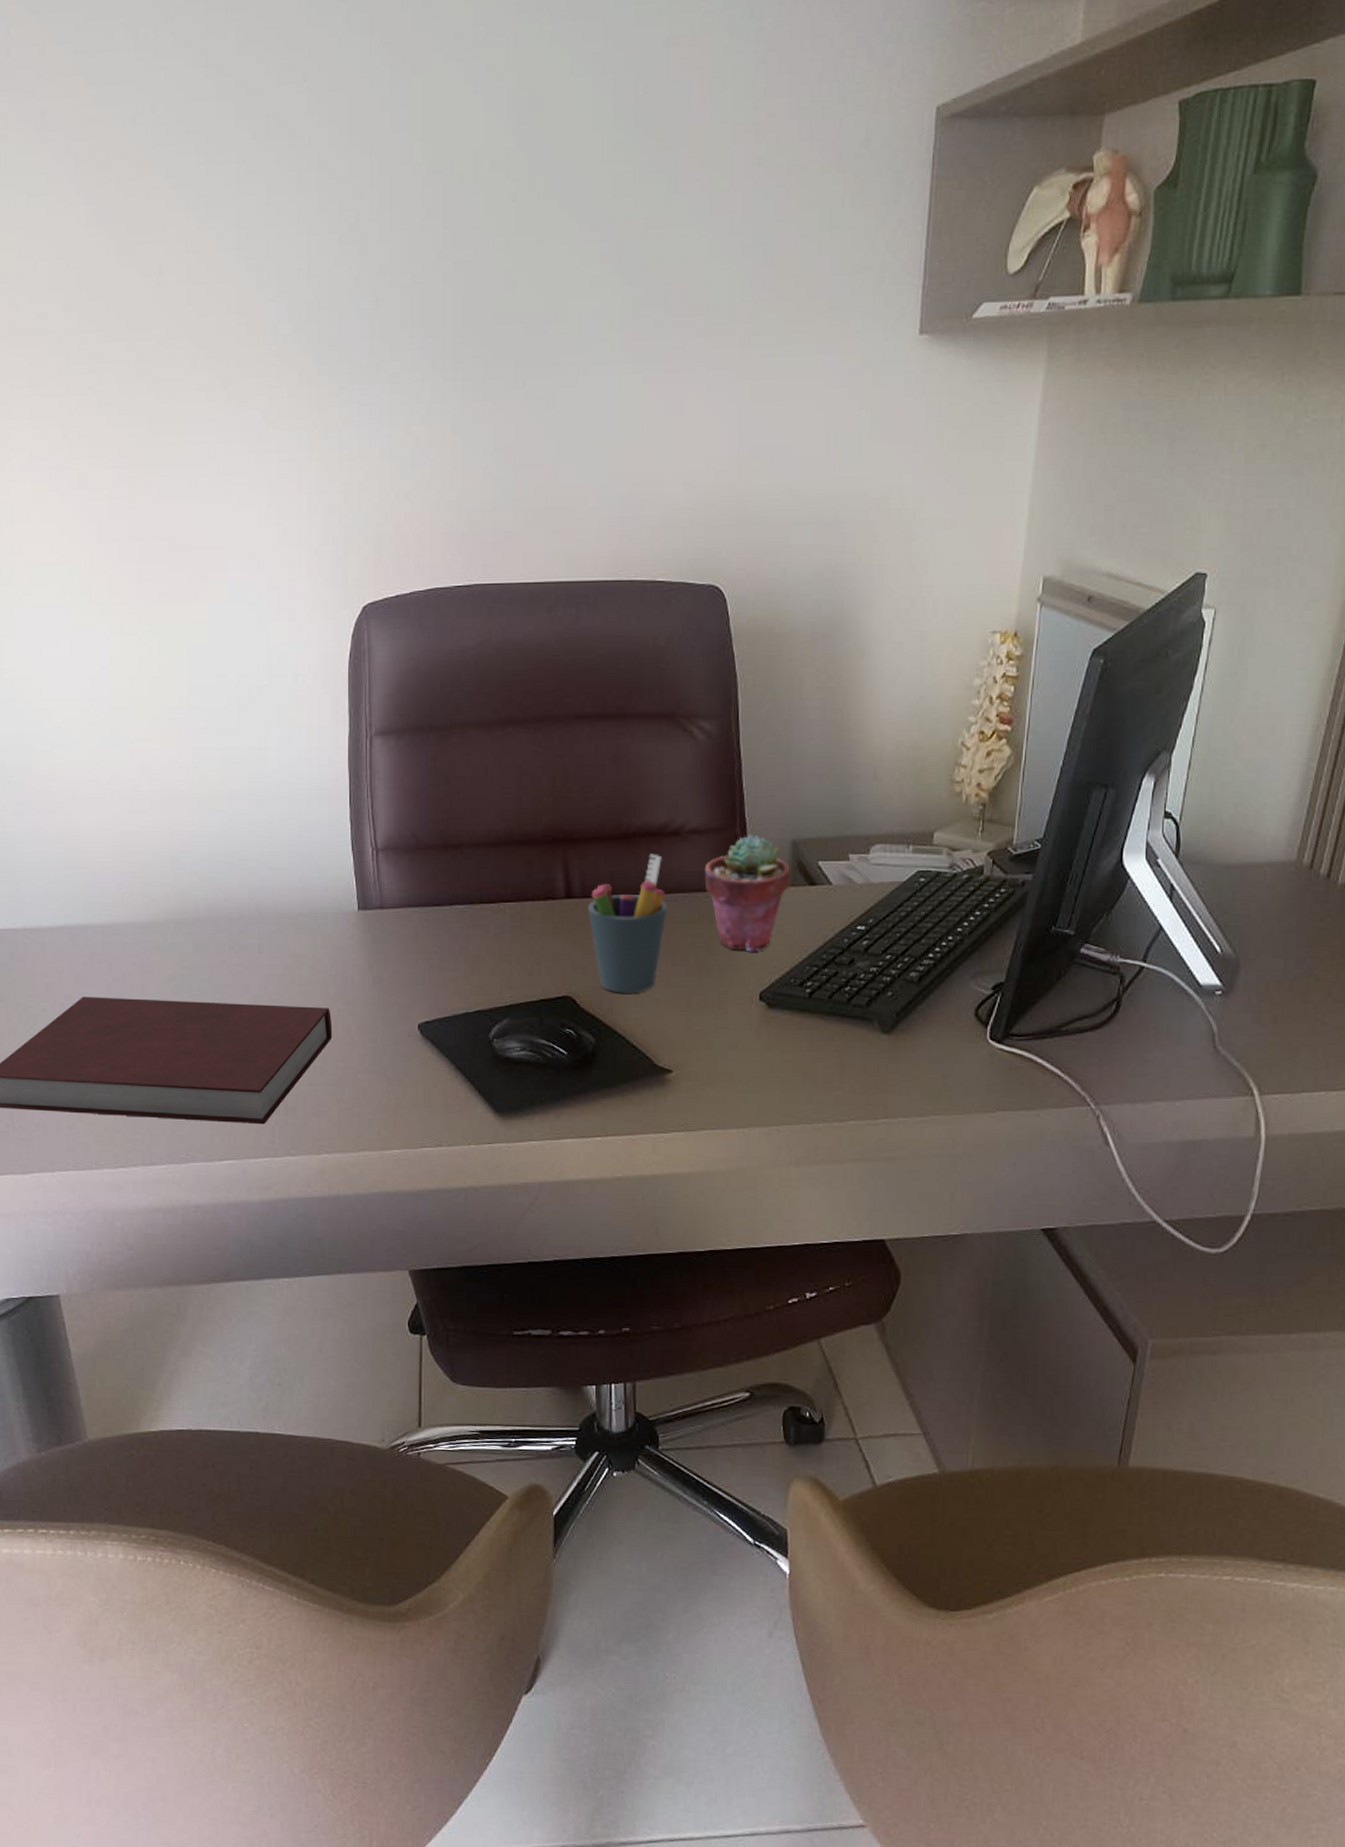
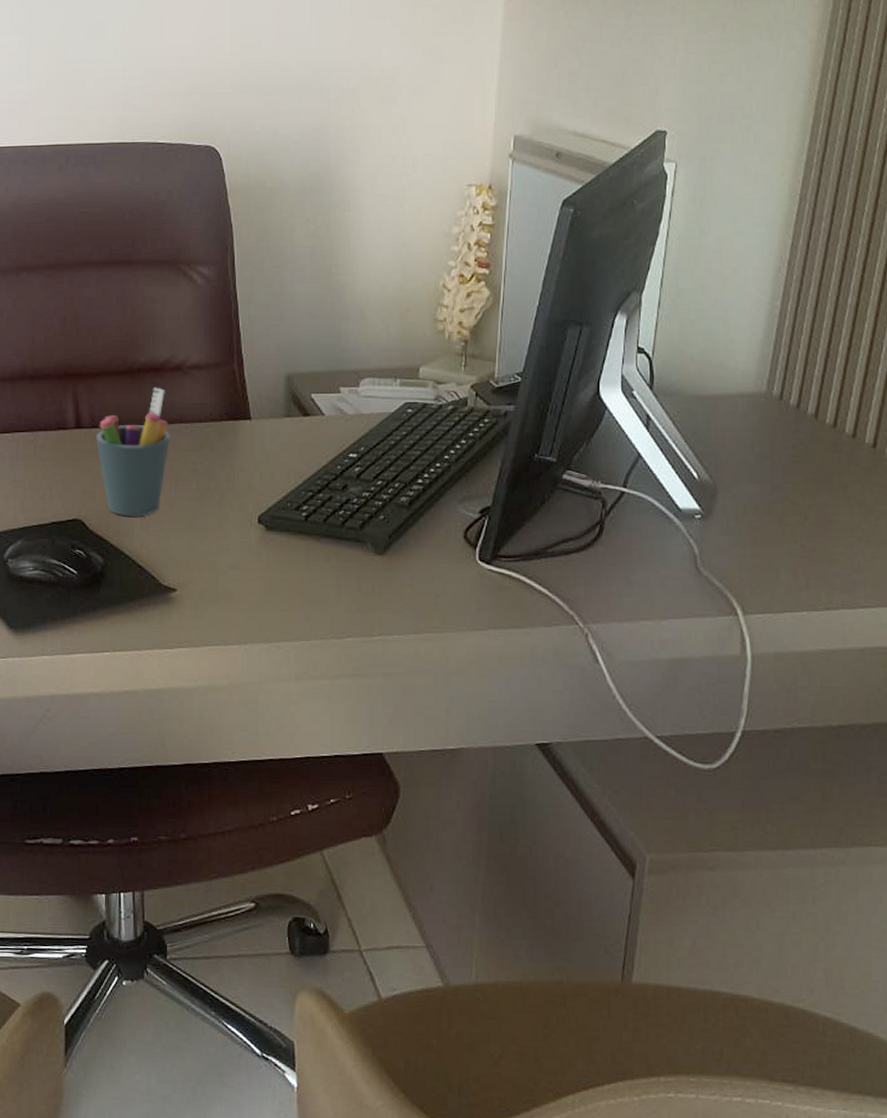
potted succulent: present [704,834,791,952] -> none [204,369,286,478]

